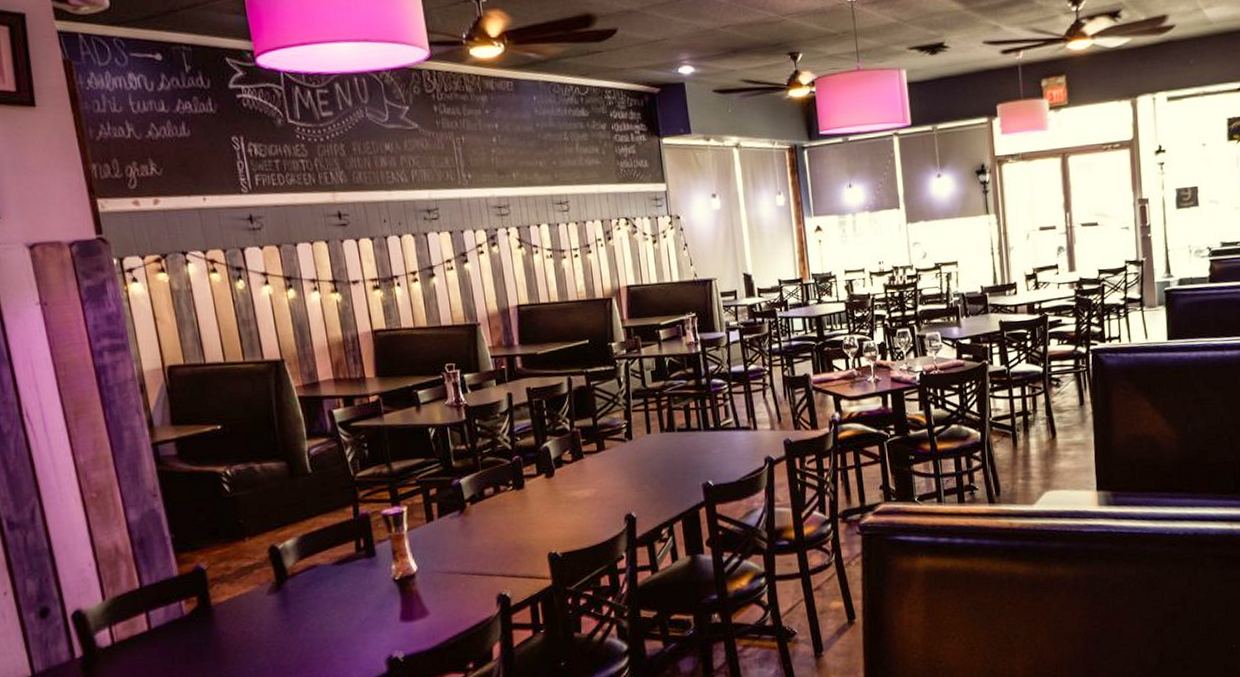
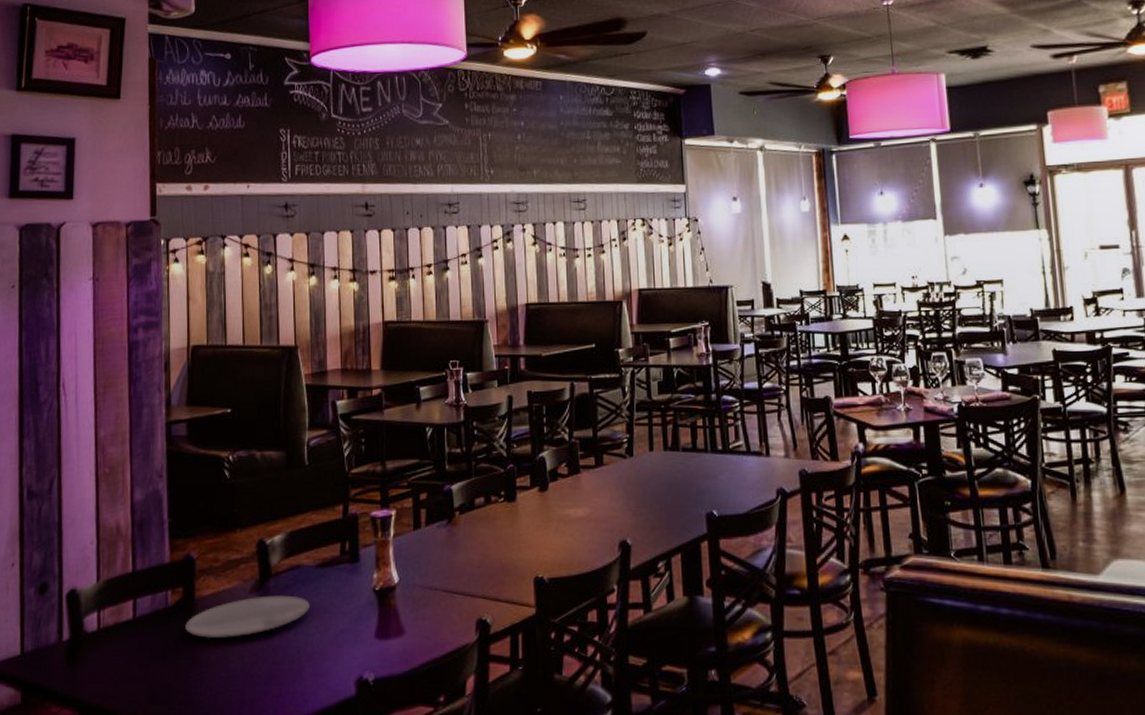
plate: none [205,593,331,640] -> present [185,595,310,639]

